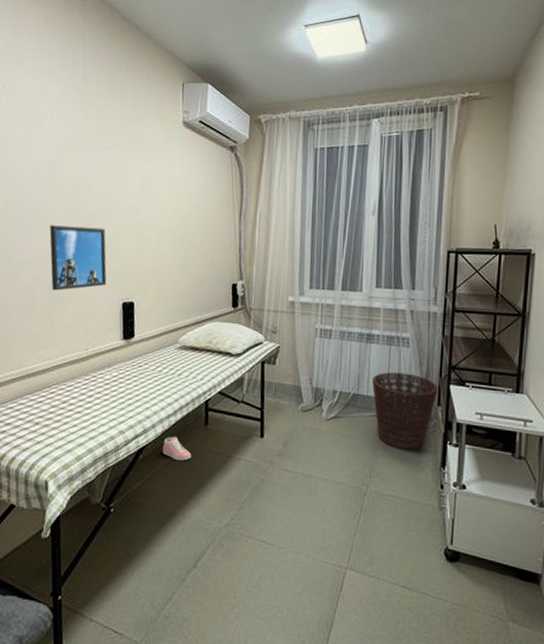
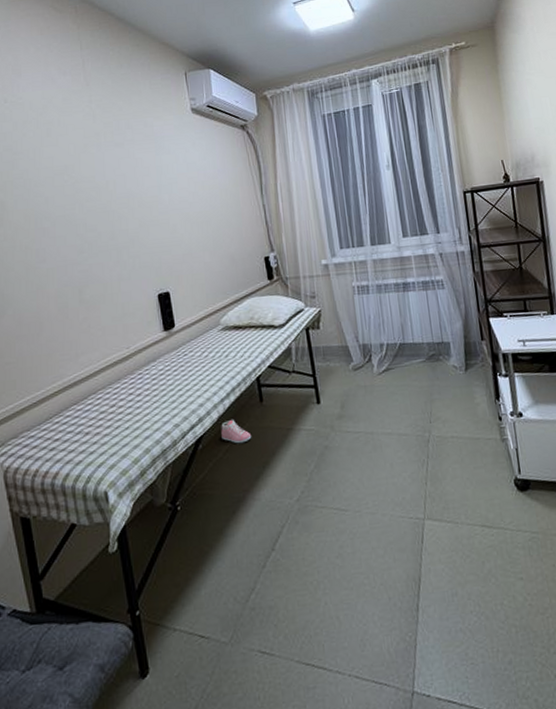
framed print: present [49,225,107,291] -> none [73,224,139,294]
basket: present [372,372,438,450] -> none [415,314,479,390]

